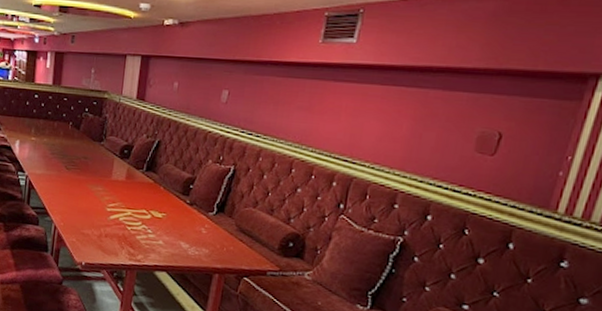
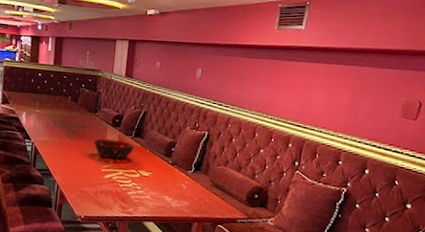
decorative bowl: none [97,172,147,197] -> present [93,138,135,159]

